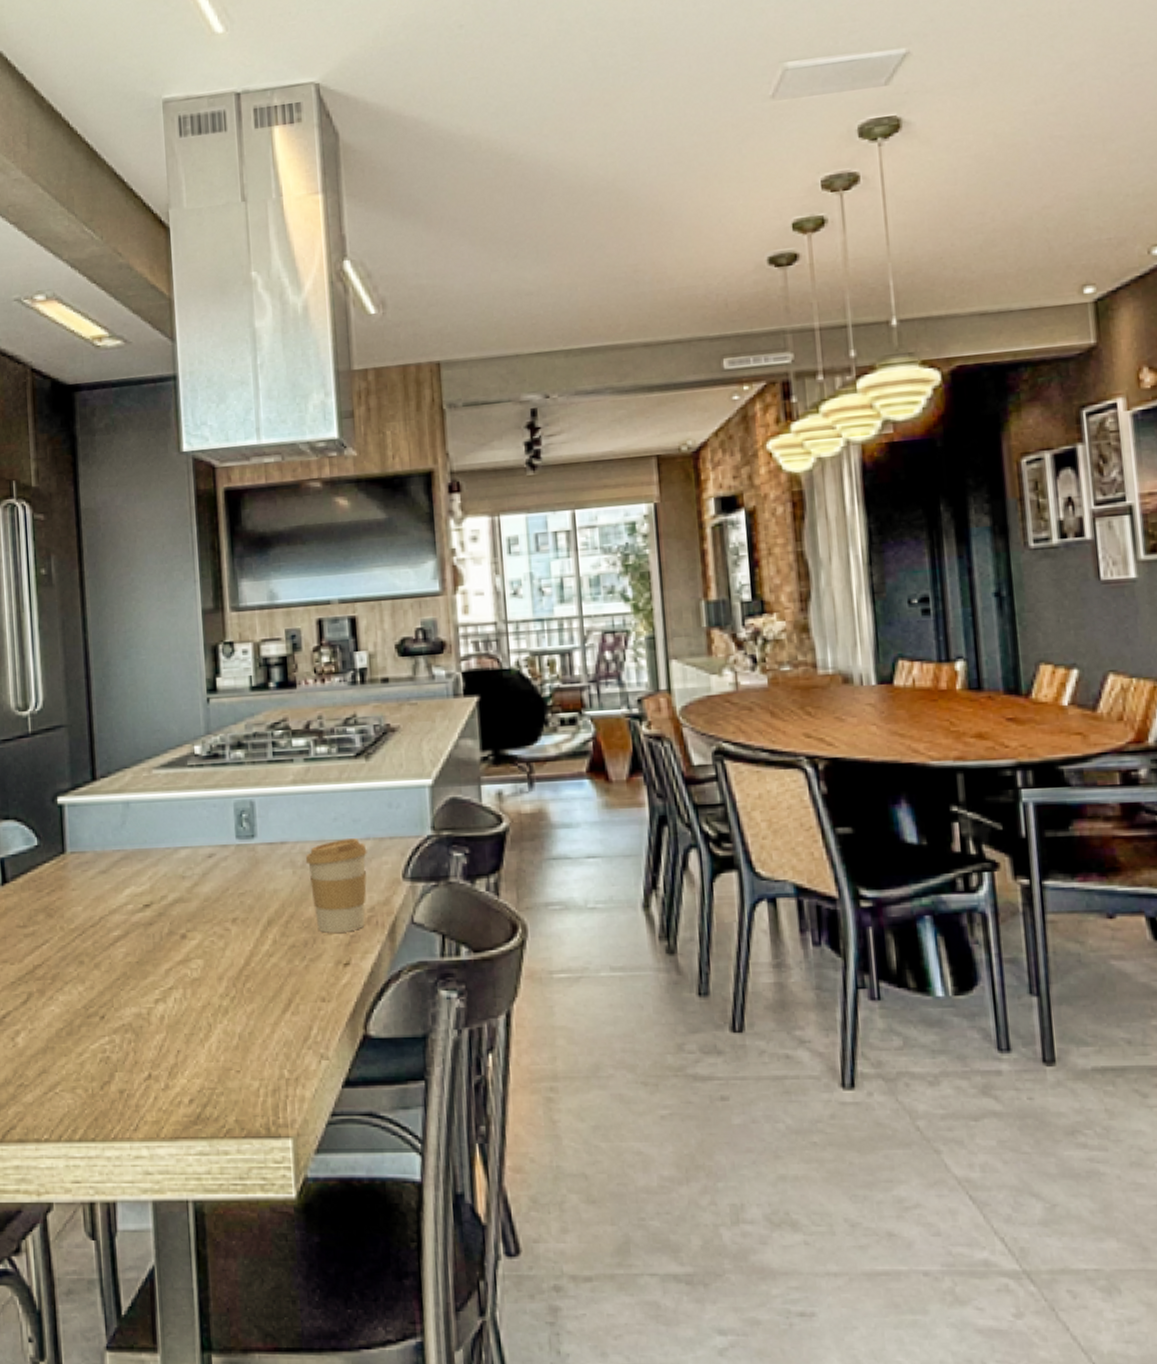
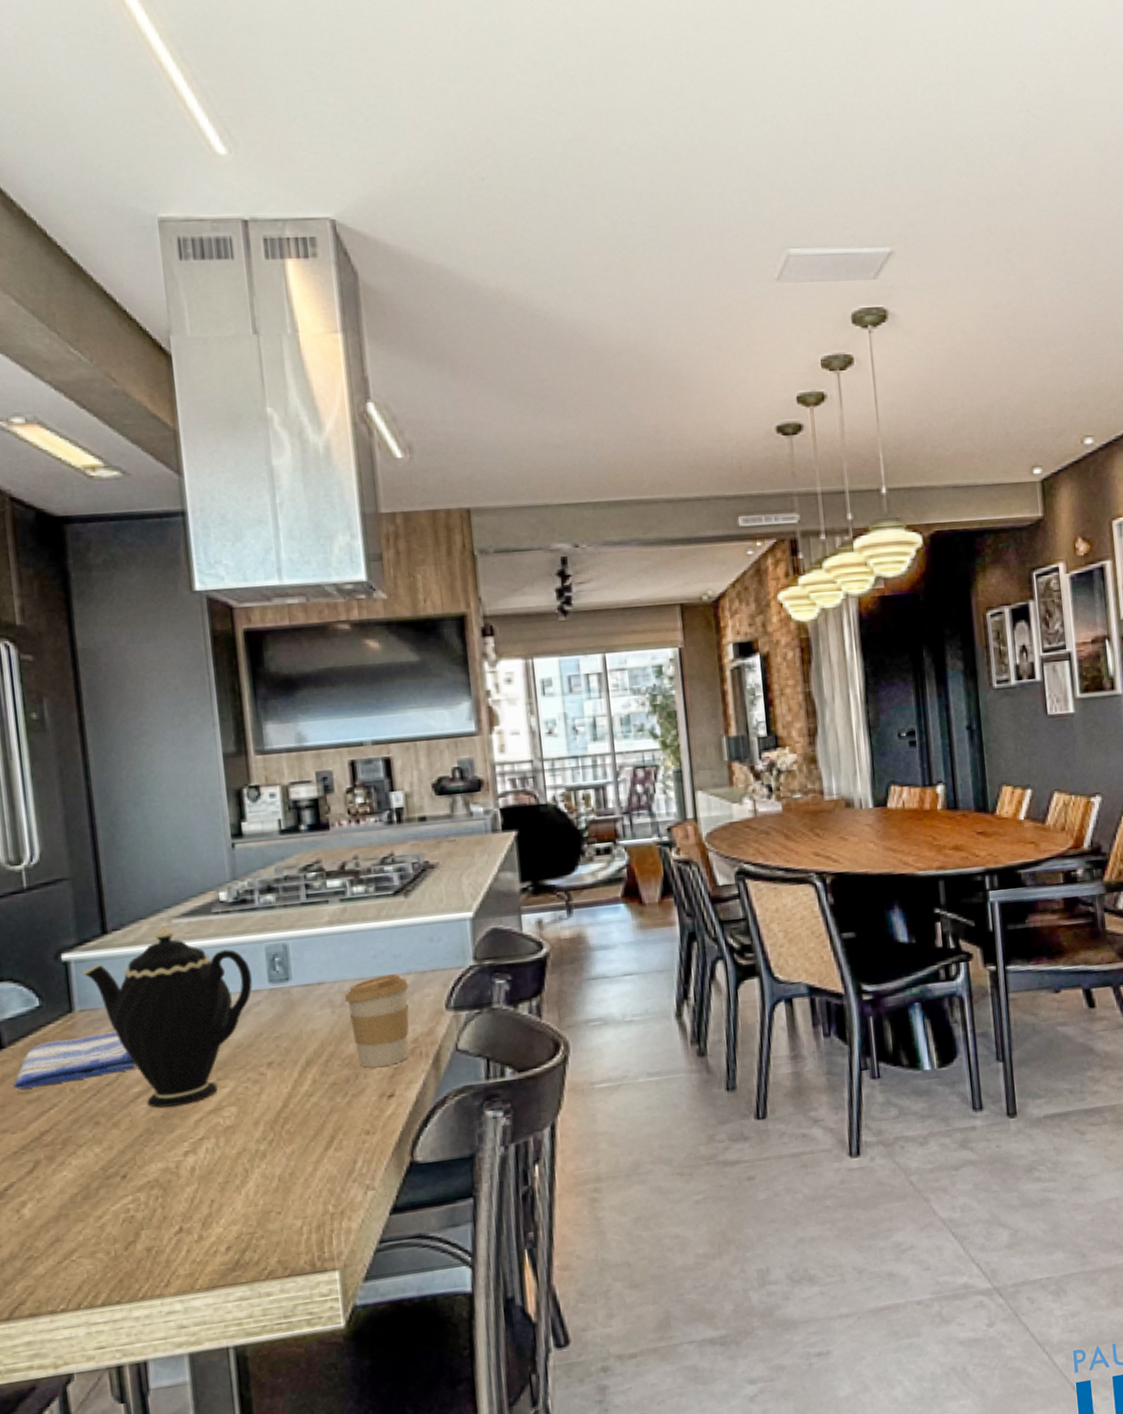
dish towel: none [14,875,116,923] -> present [13,1031,136,1090]
teapot: none [73,776,221,953] -> present [81,926,253,1108]

